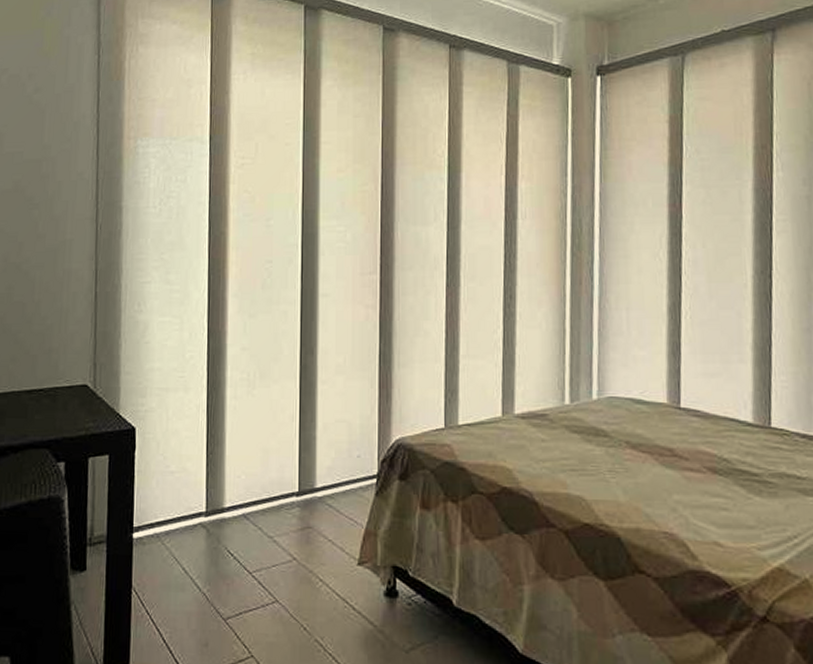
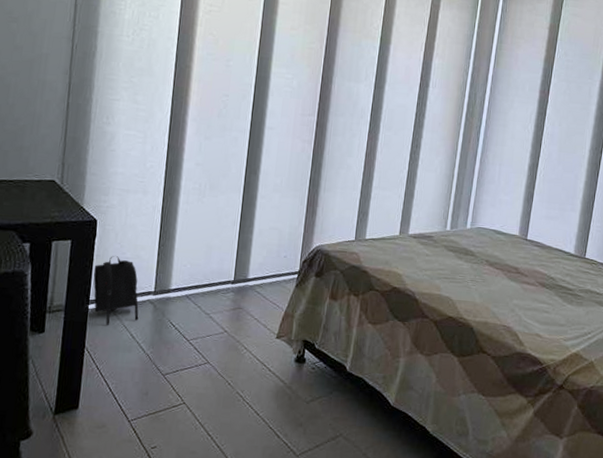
backpack: none [136,470,190,558] -> present [93,256,139,325]

